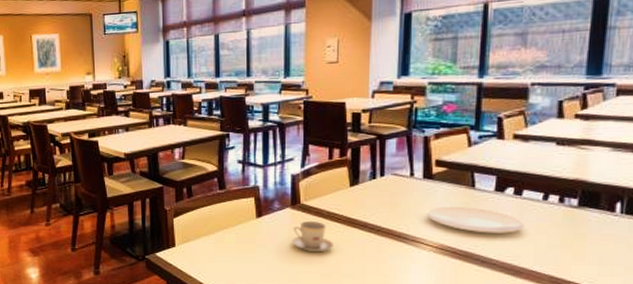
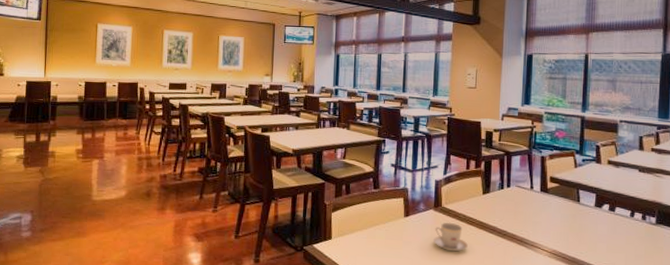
plate: present [426,206,525,233] -> none [543,217,617,244]

